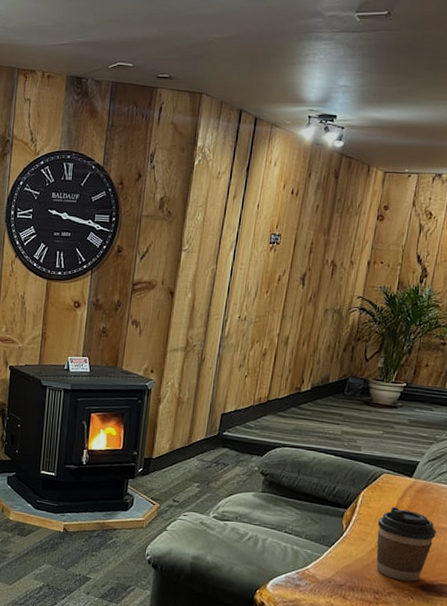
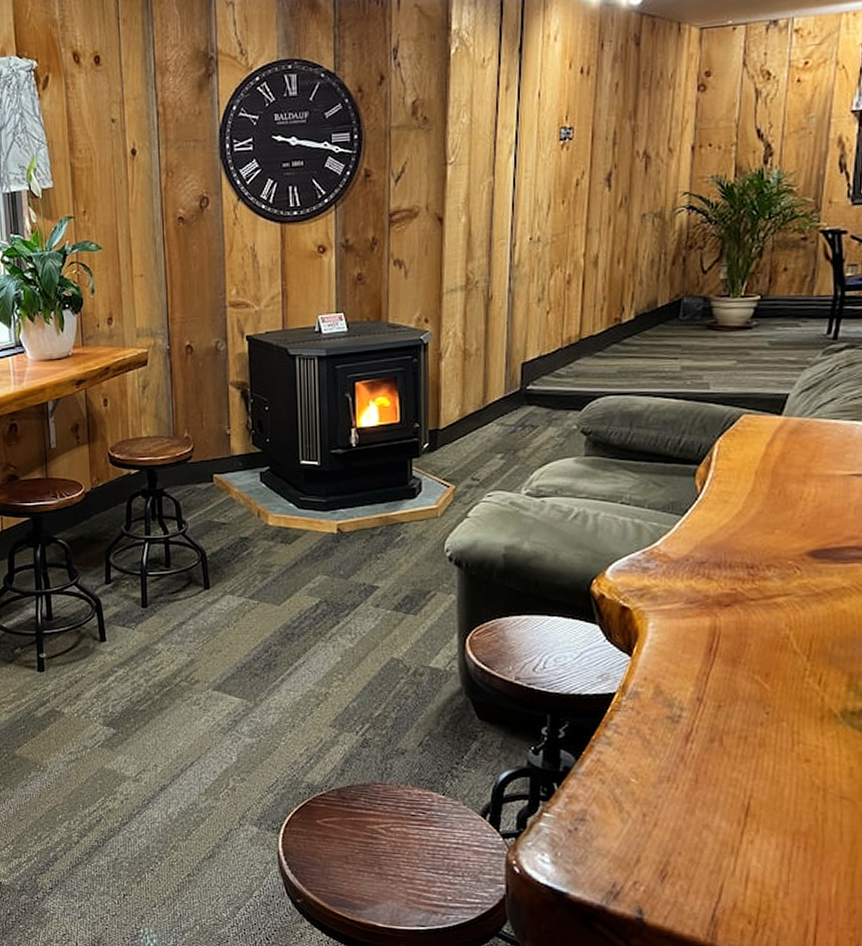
coffee cup: present [376,506,437,582] -> none [743,454,822,549]

